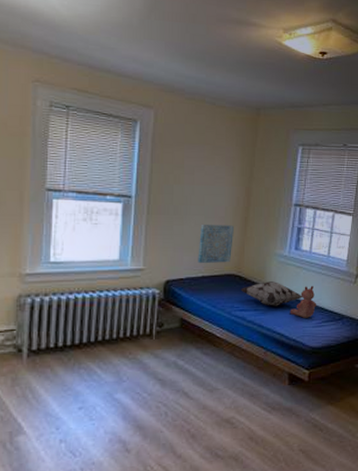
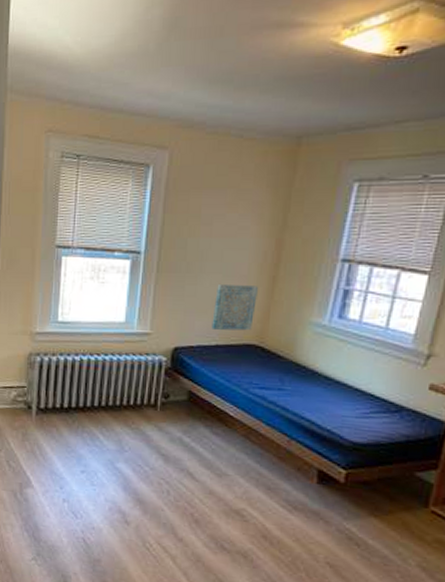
decorative pillow: present [241,281,303,306] -> none [262,356,345,387]
teddy bear: present [290,286,317,318] -> none [325,365,365,406]

